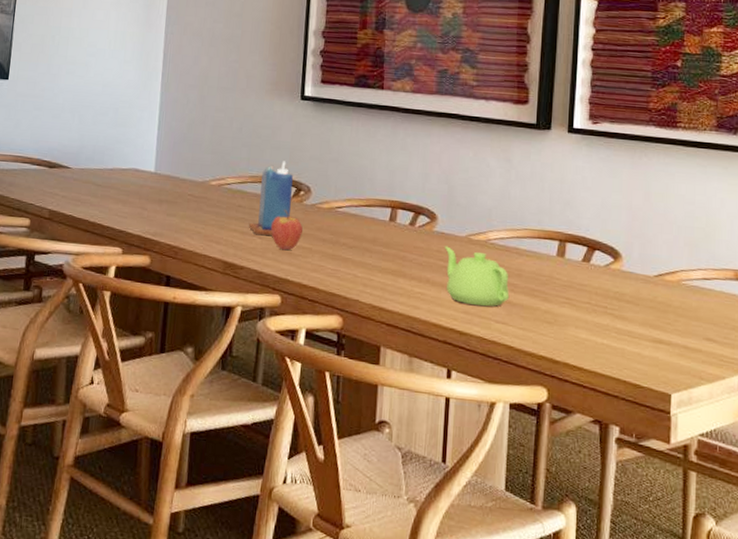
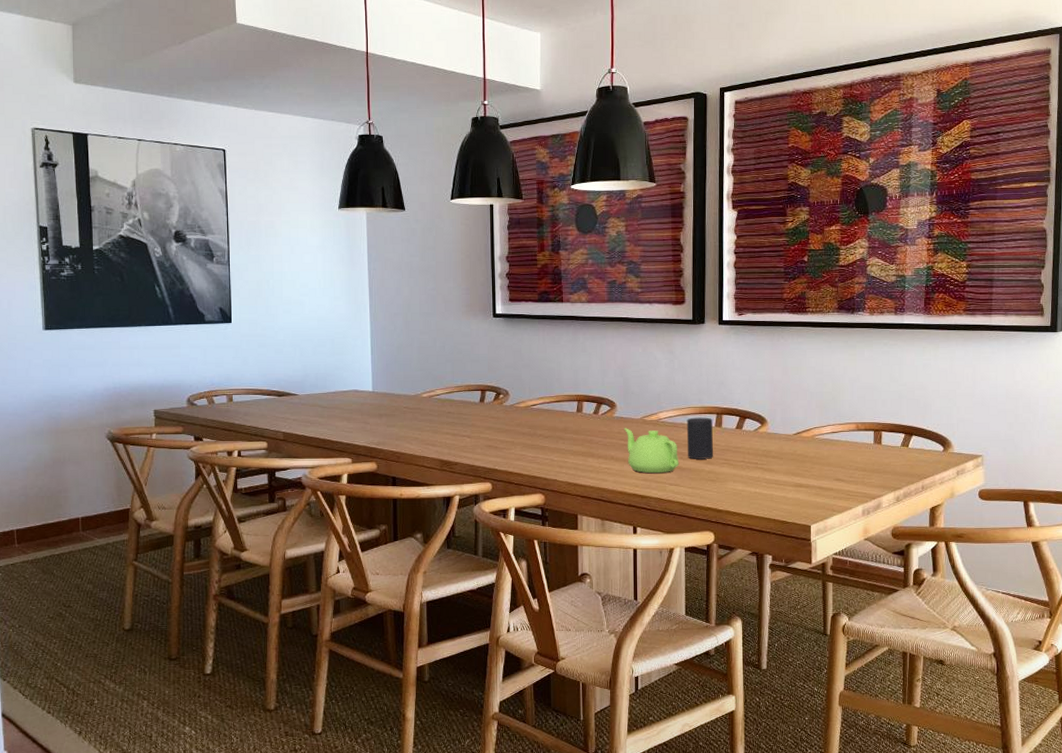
candle: present [249,161,293,235] -> none [459,371,493,435]
fruit: present [271,208,303,251] -> none [478,411,505,446]
cup: none [520,242,554,295] -> present [686,417,714,459]

